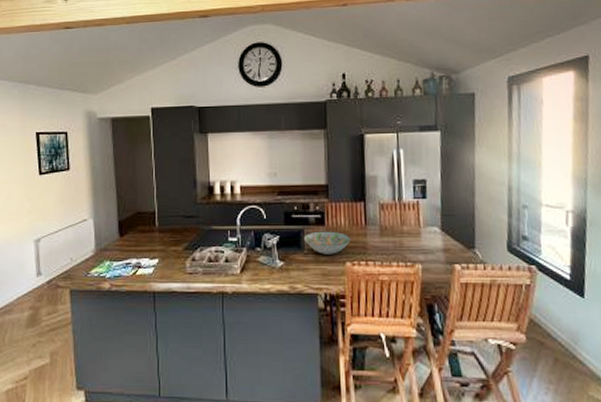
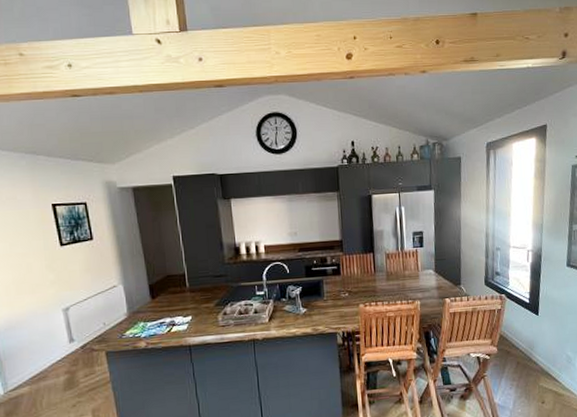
decorative bowl: present [303,231,351,254] -> none [322,279,363,300]

